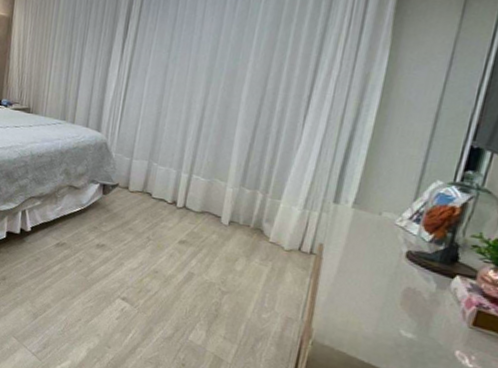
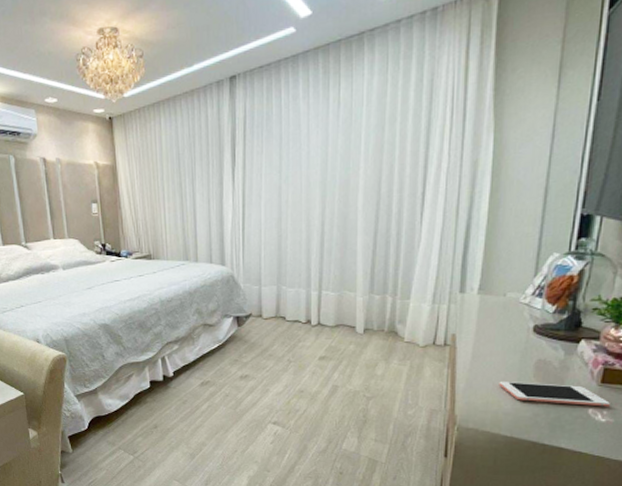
cell phone: none [362,301,480,353] -> present [498,381,610,407]

